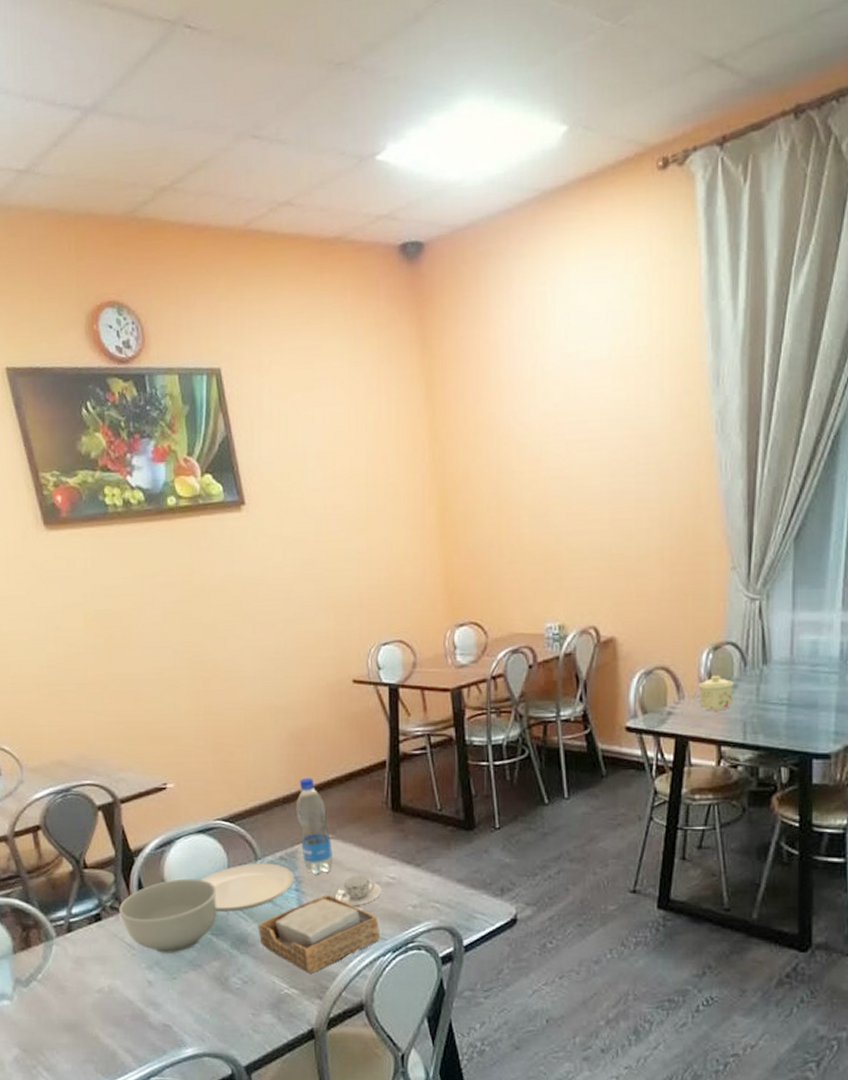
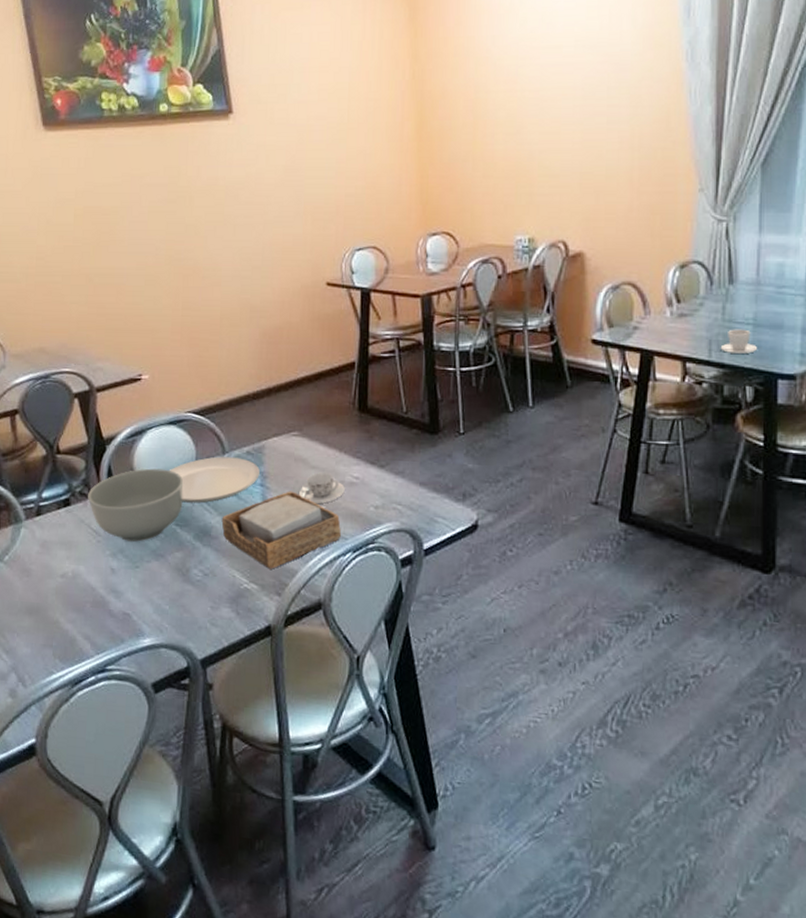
bottle: present [295,777,334,874] -> none [265,374,300,471]
sugar bowl: present [698,675,734,711] -> none [664,292,700,328]
teacup: none [755,710,793,735] -> present [720,329,758,354]

